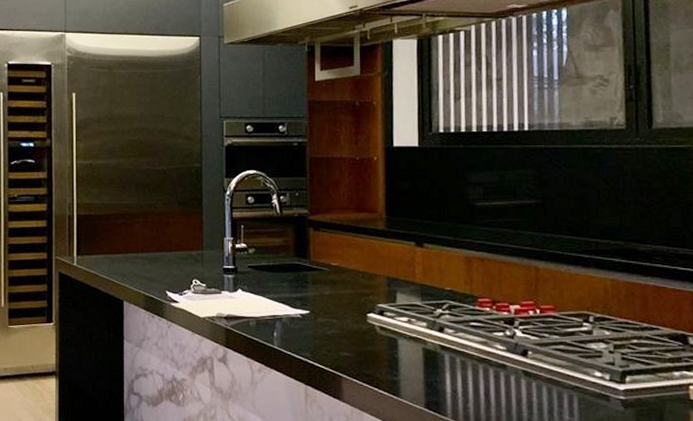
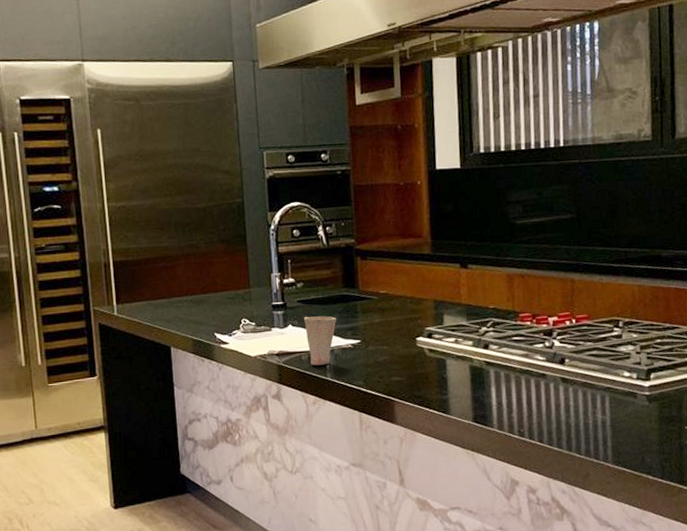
cup: none [254,283,287,333] -> present [304,316,337,366]

